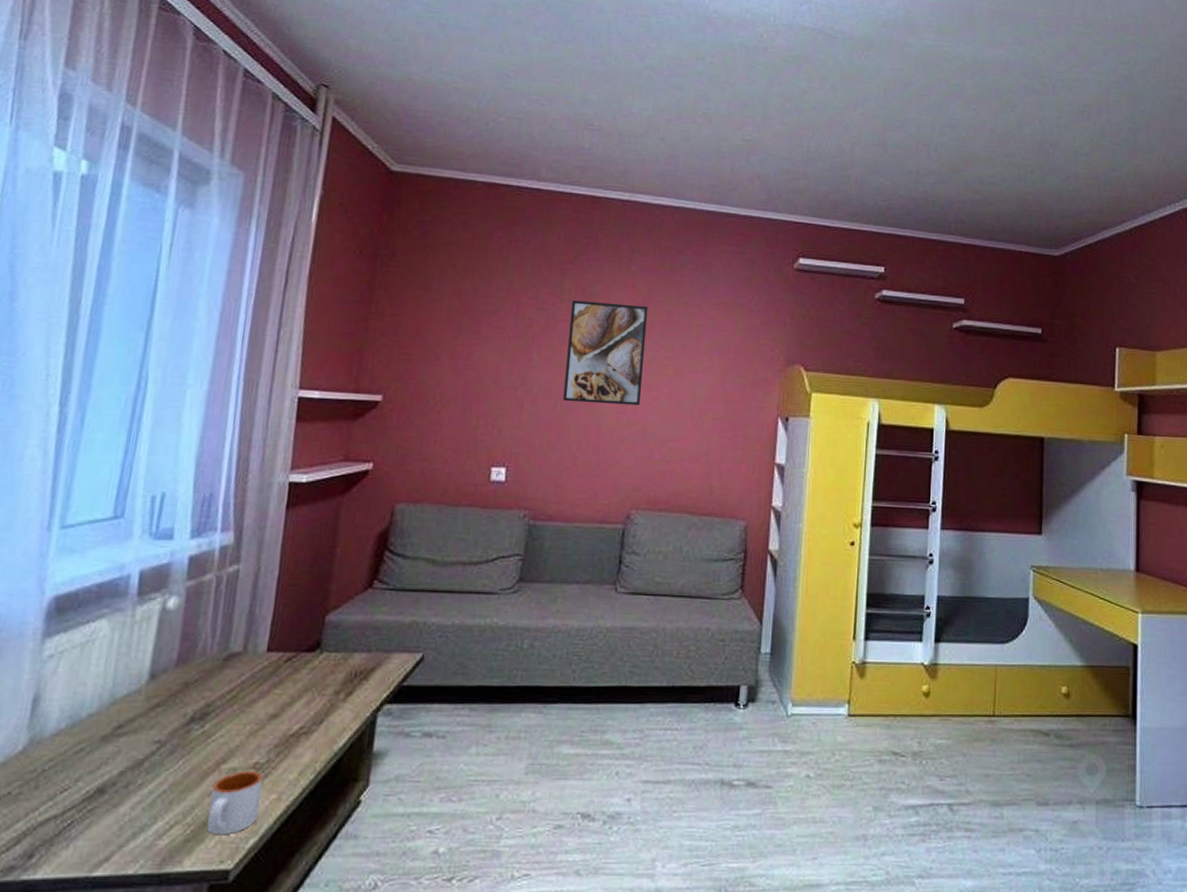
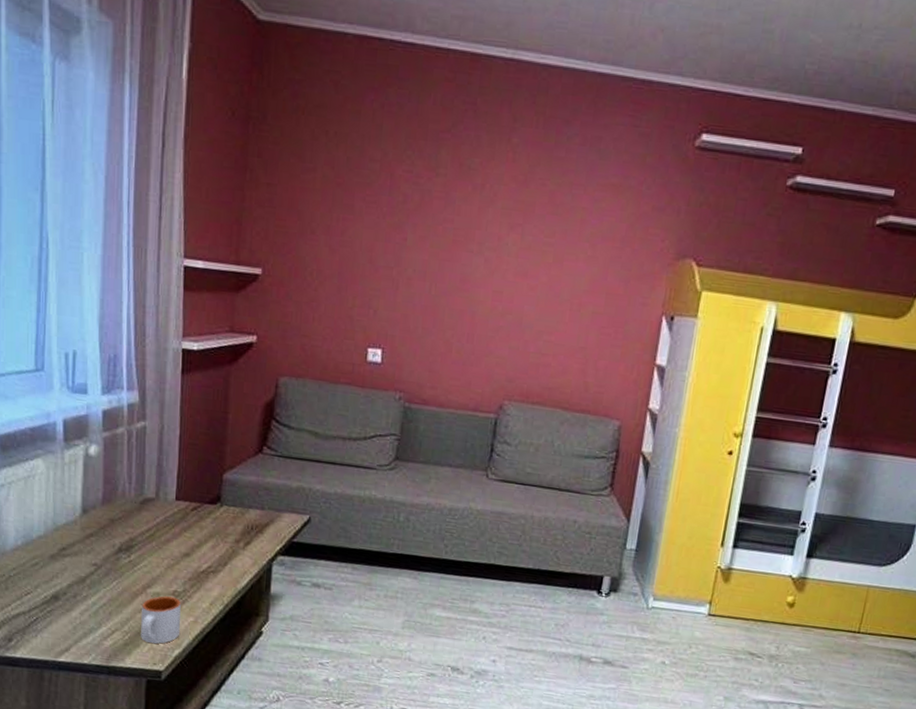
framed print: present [563,300,649,406] -> none [438,175,529,294]

